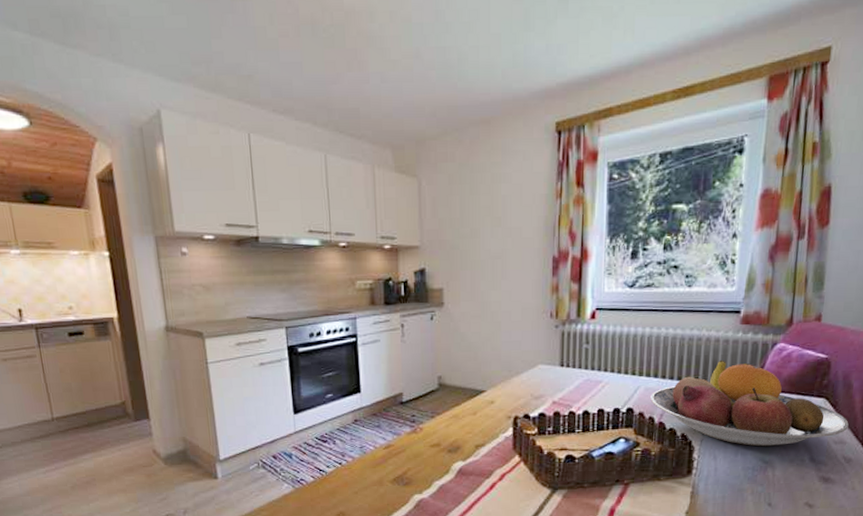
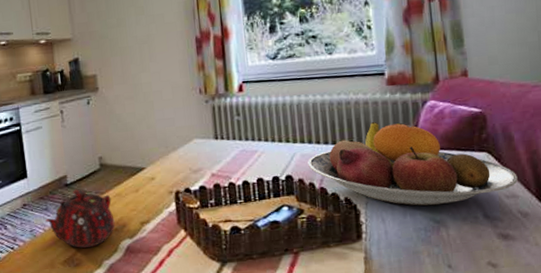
teapot: none [377,408,449,467] -> present [46,189,115,248]

